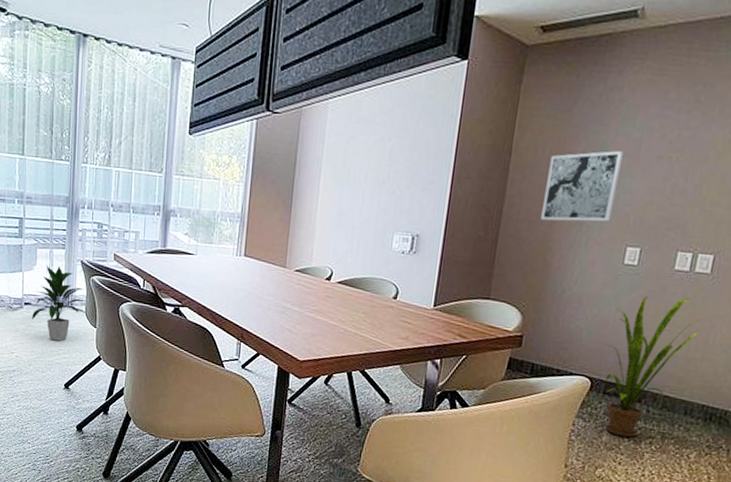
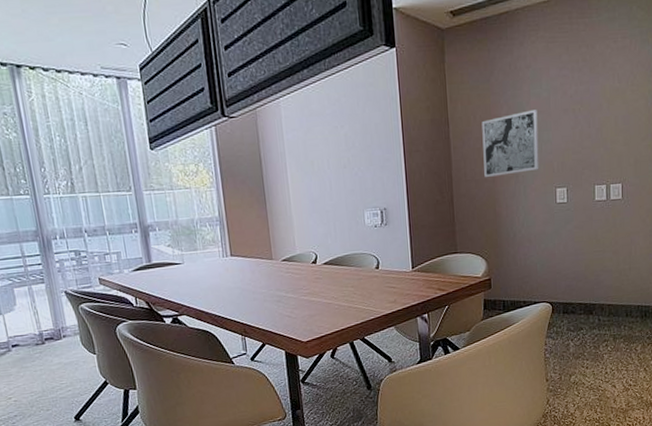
indoor plant: present [32,265,88,342] -> none [22,301,84,377]
house plant: present [605,296,699,438] -> none [559,222,624,346]

